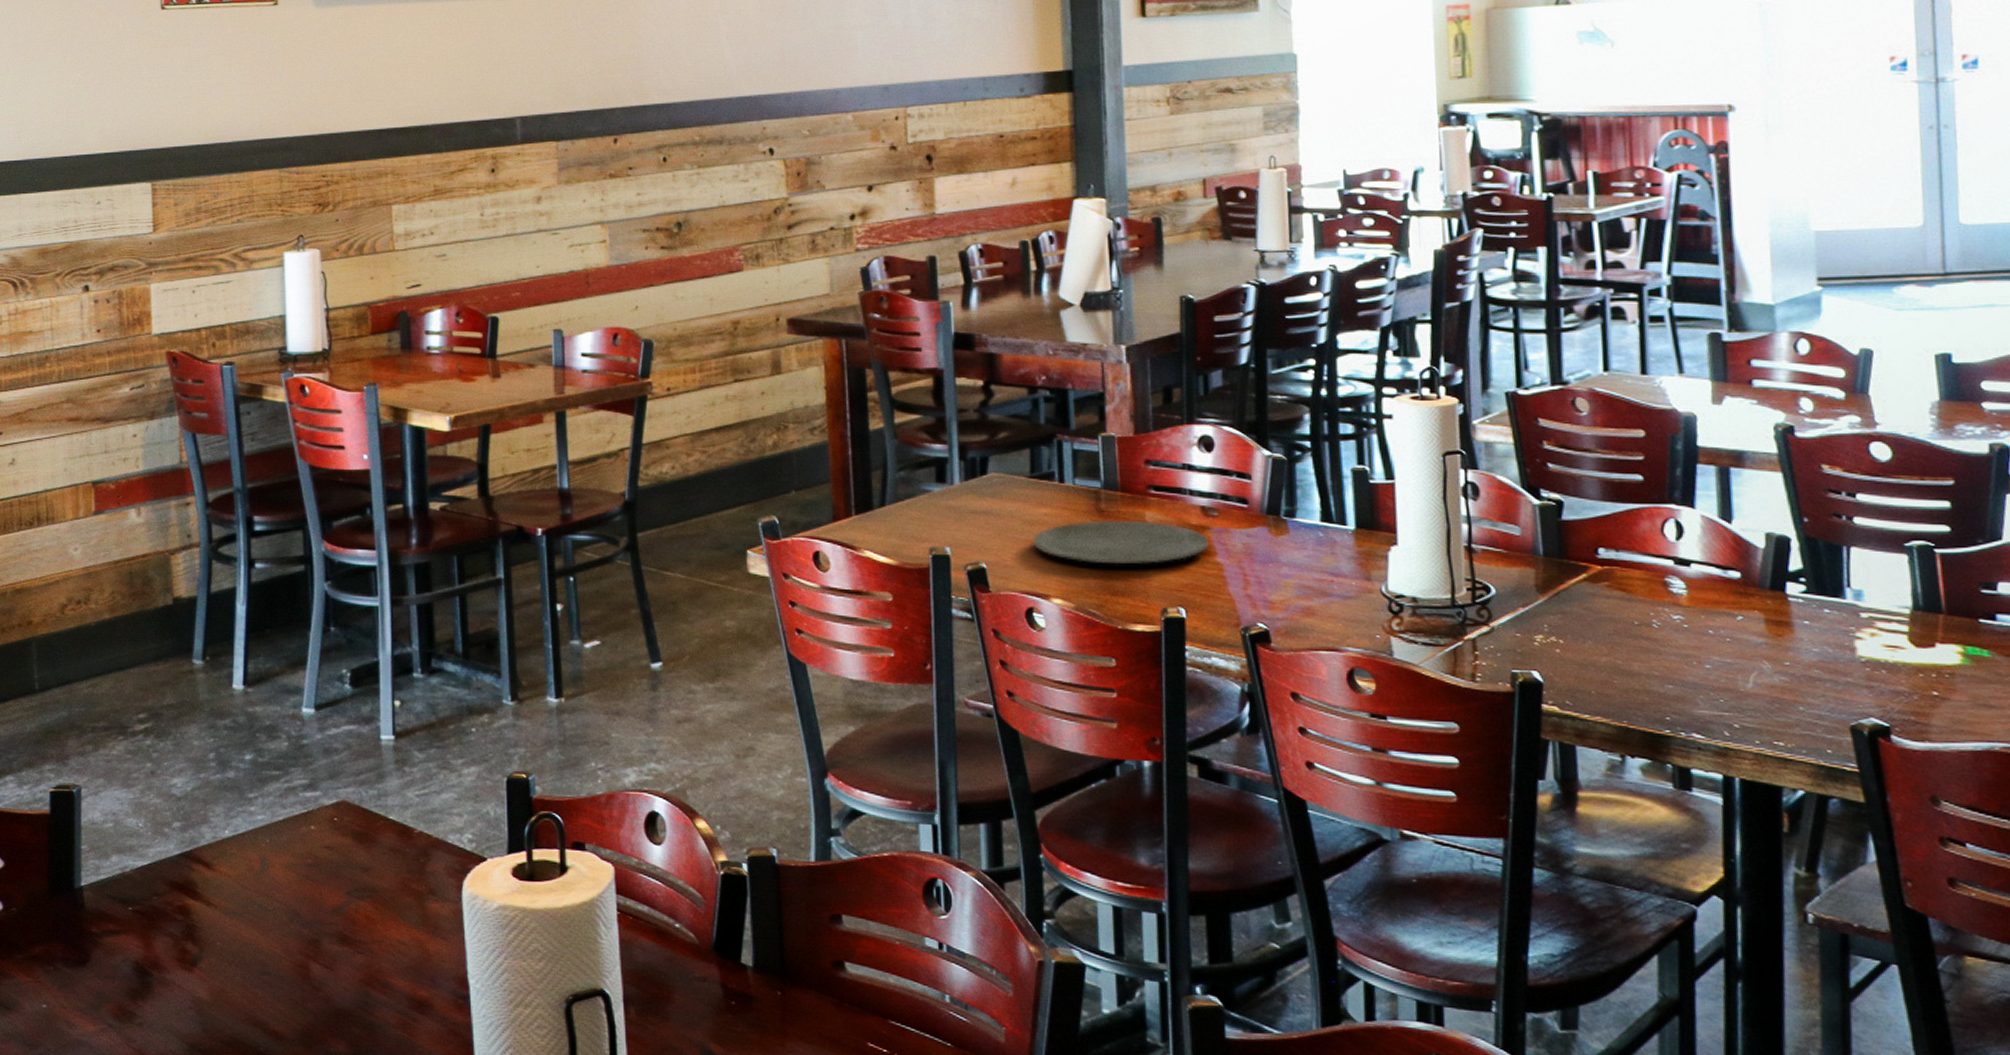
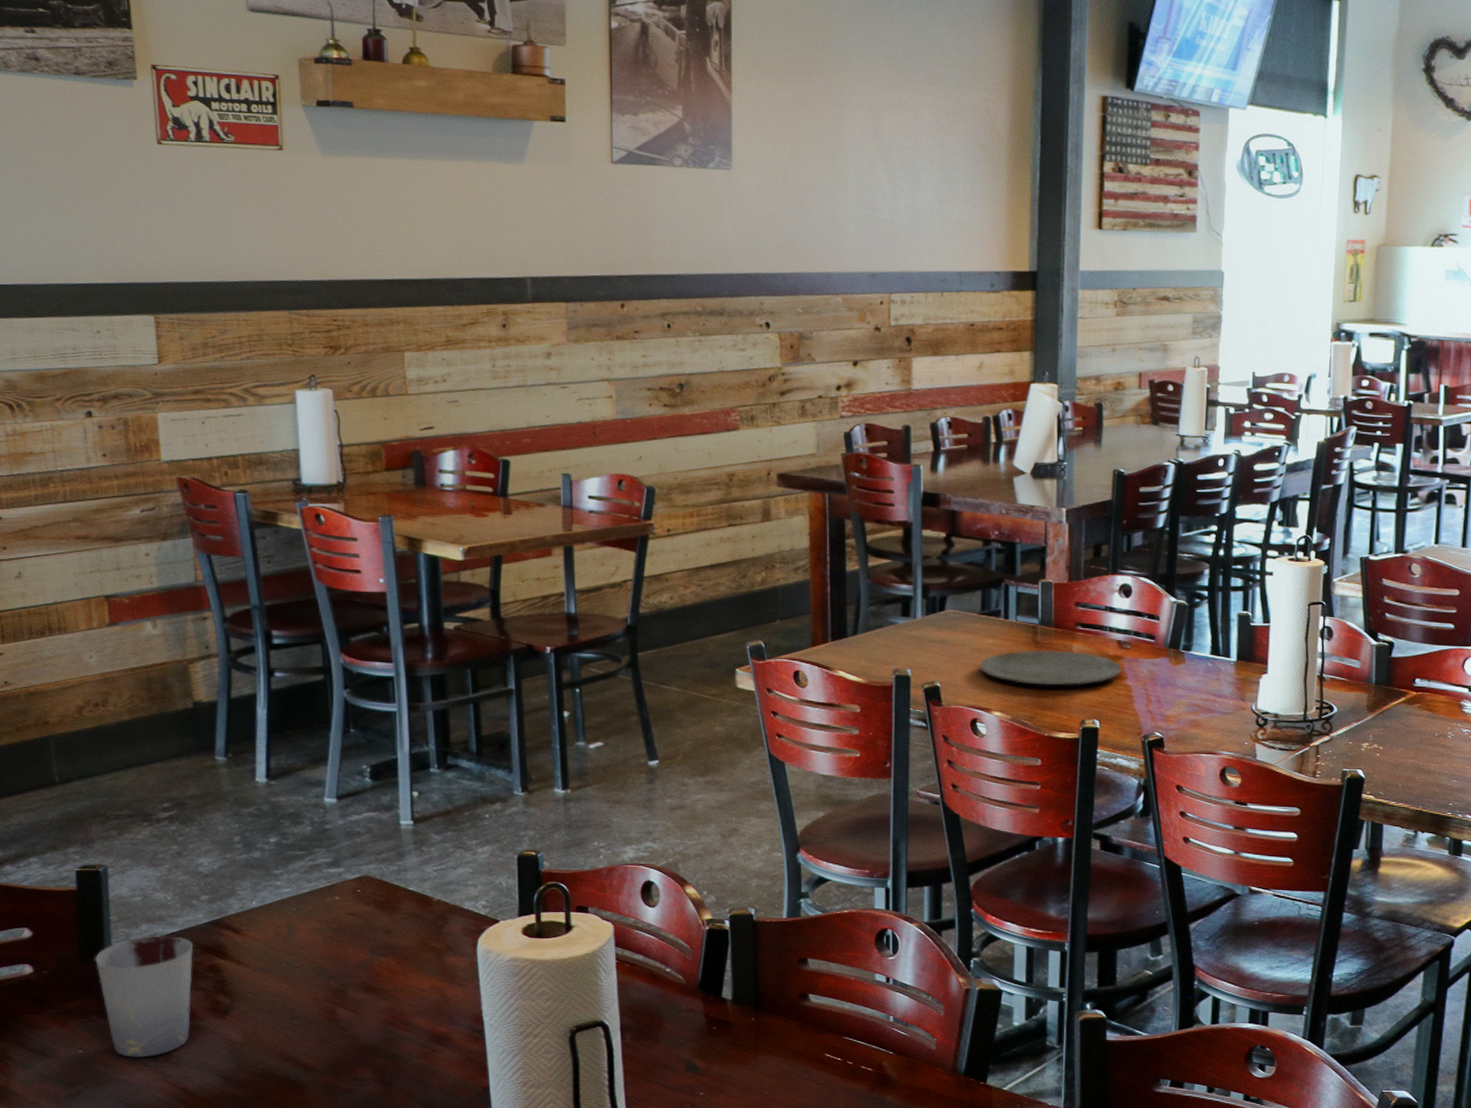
cup: none [63,869,162,1016] -> present [94,936,193,1058]

